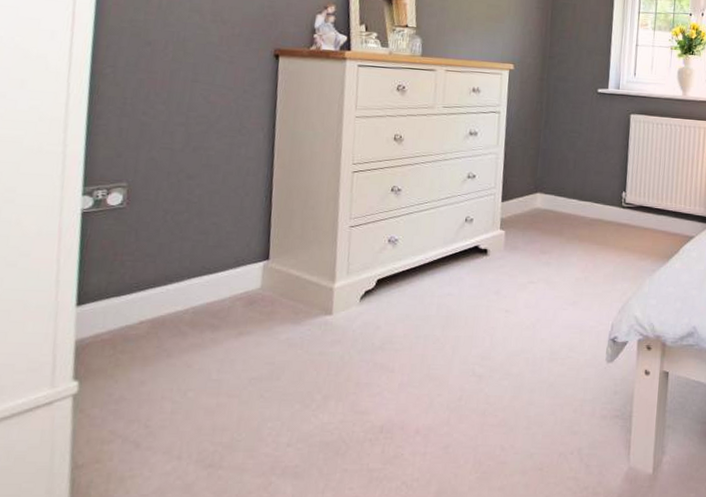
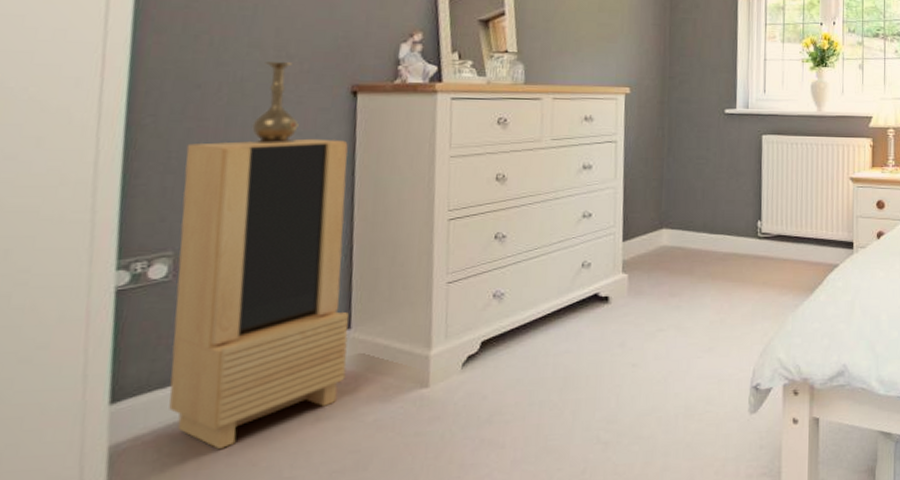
storage cabinet: none [122,92,270,352] -> present [169,138,349,450]
vase: none [191,25,230,97] -> present [252,61,299,144]

